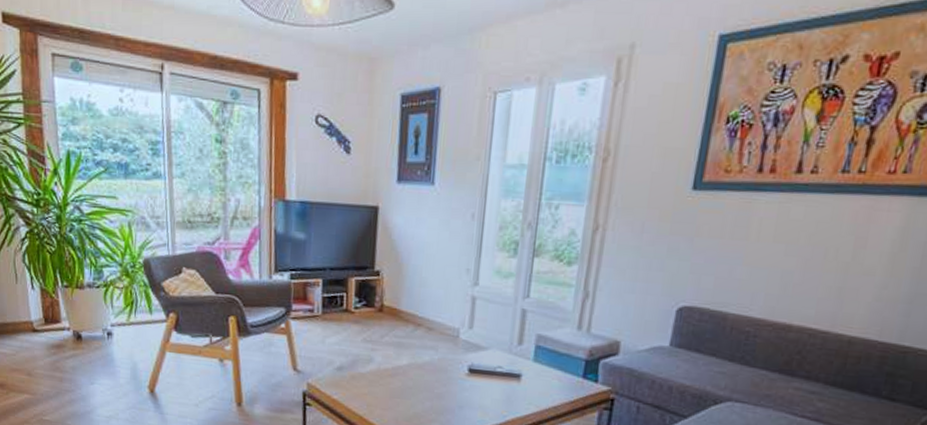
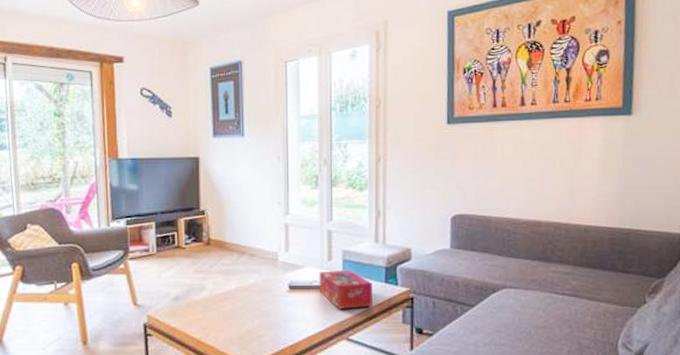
tissue box: none [503,356,567,404] -> present [319,270,373,309]

